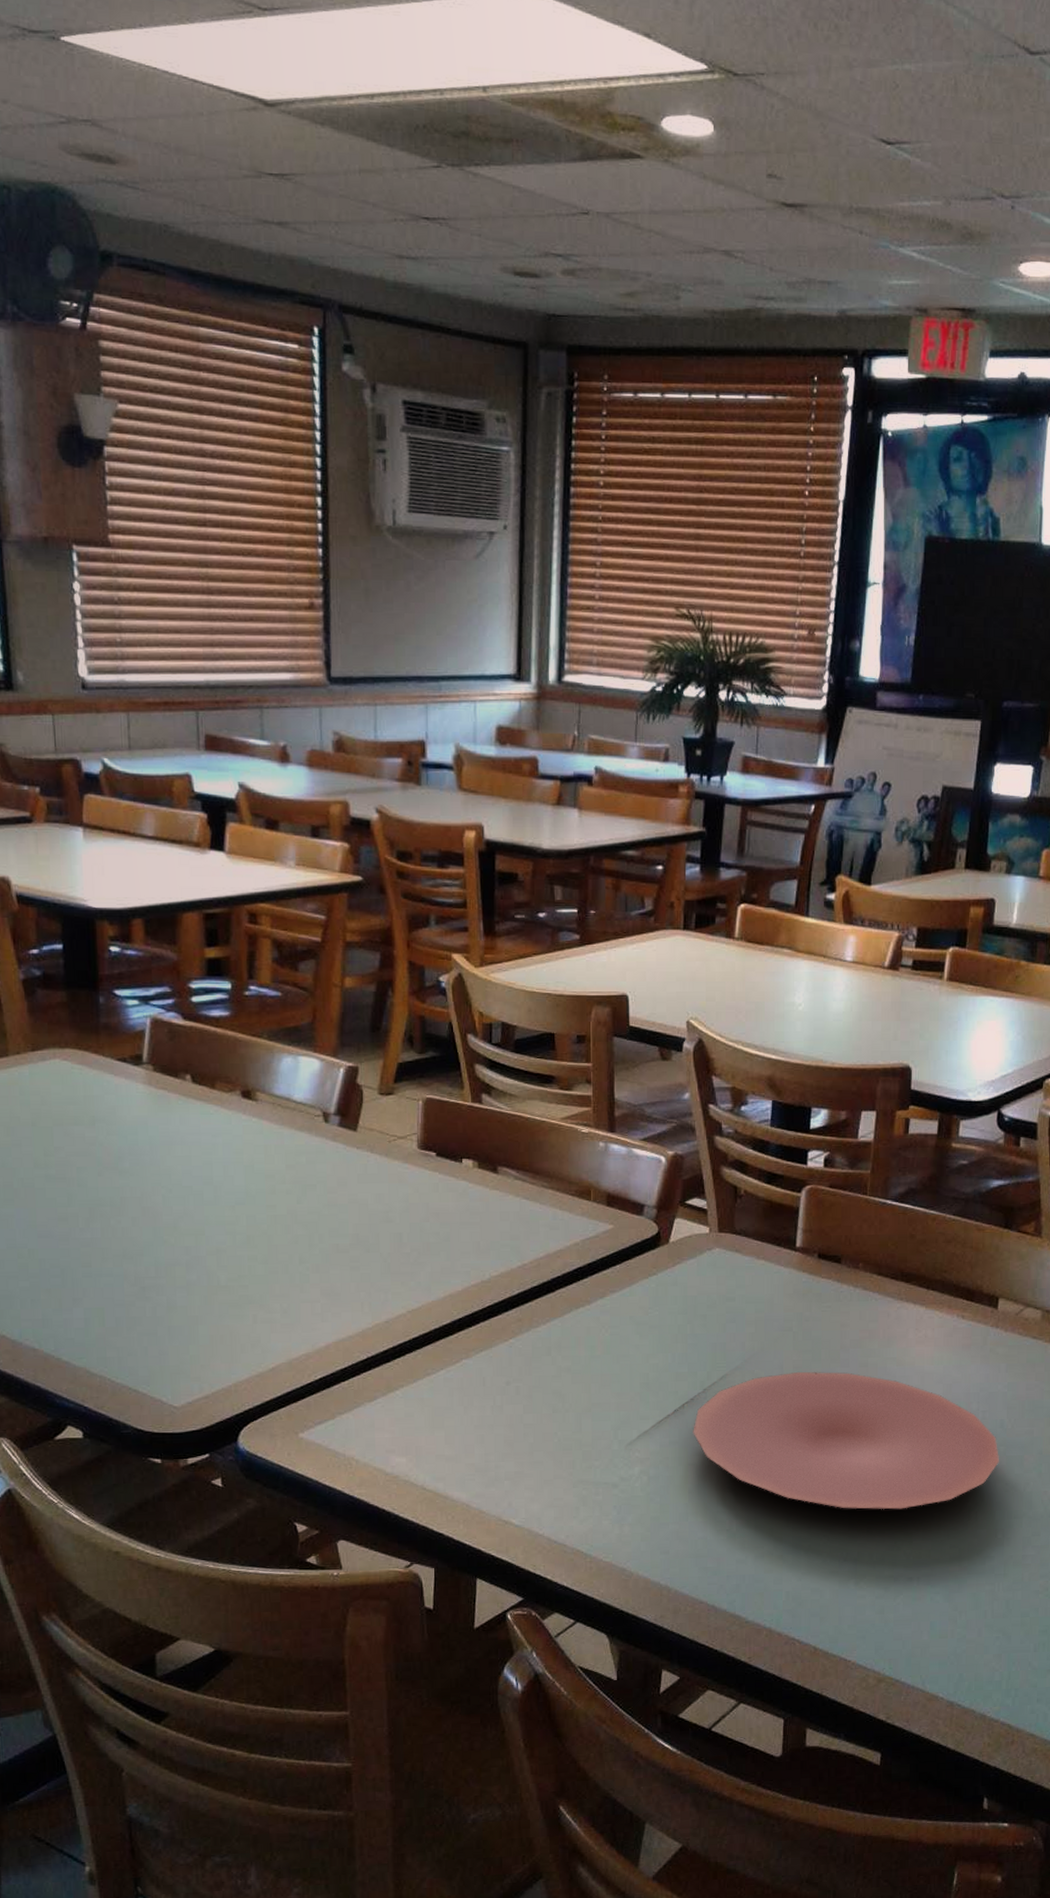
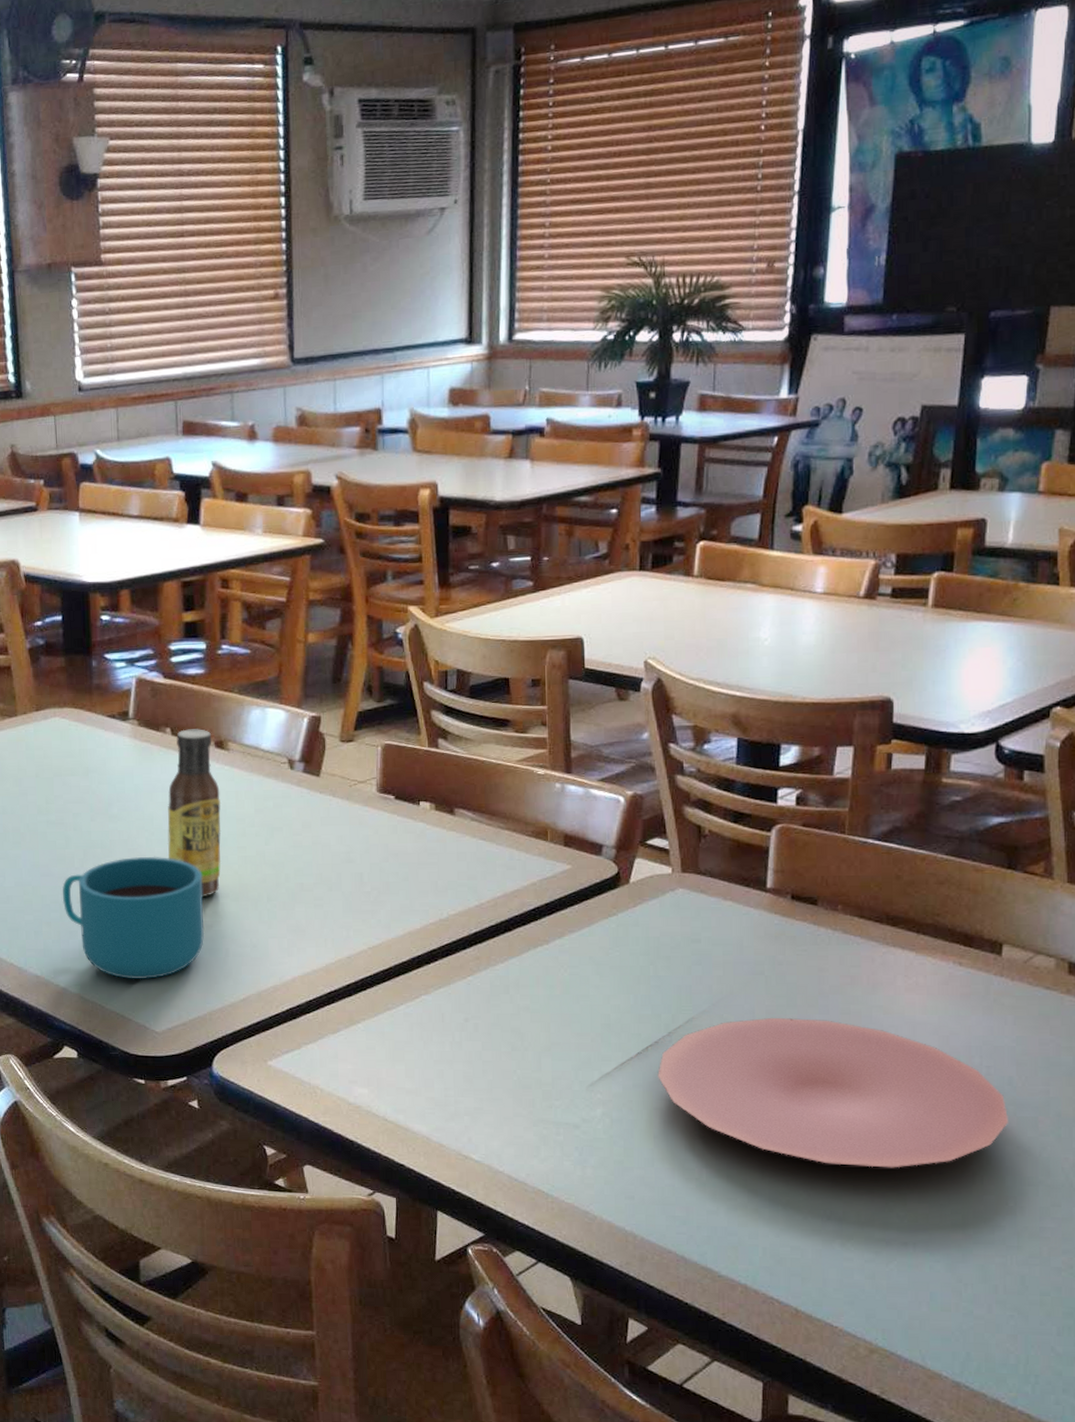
cup: none [64,1215,230,1351] -> present [62,856,205,980]
sauce bottle: none [187,1076,249,1259] -> present [167,729,222,897]

